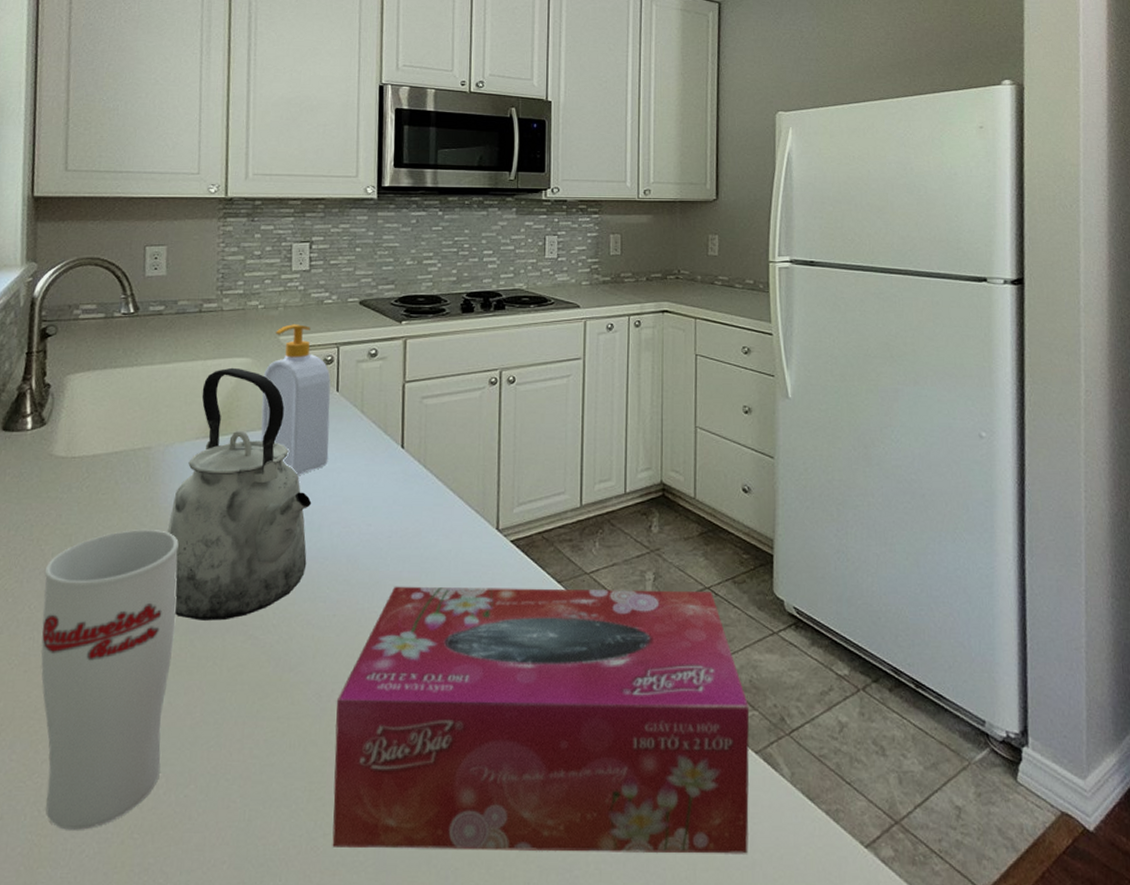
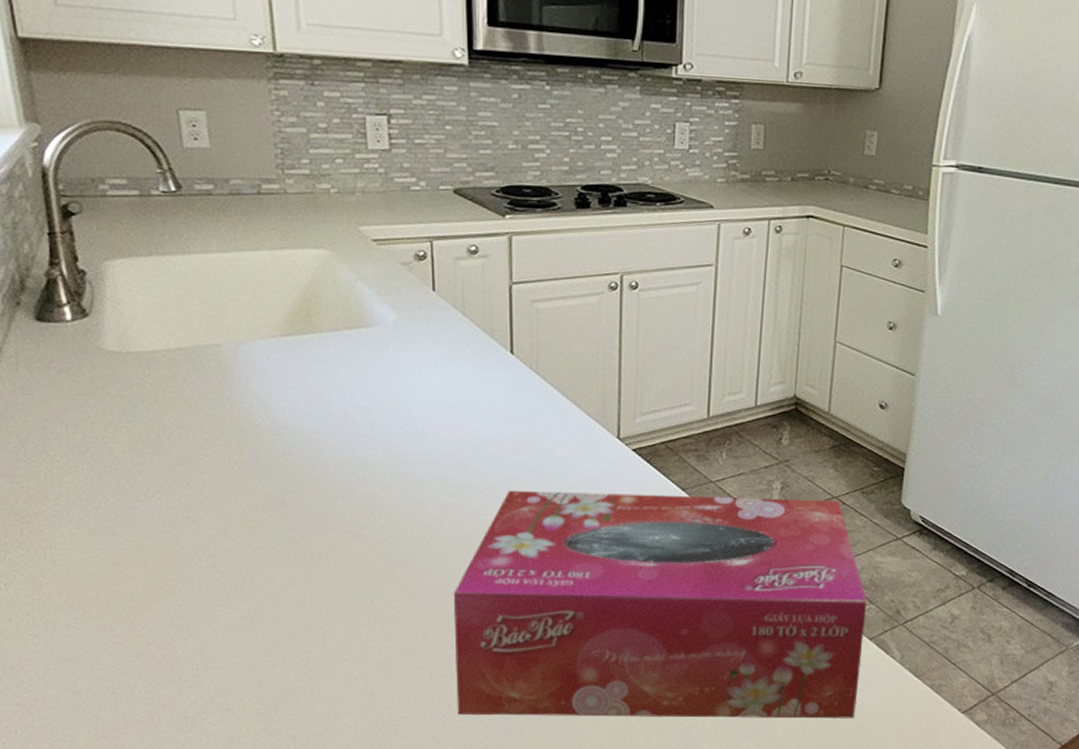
cup: present [41,530,179,830] -> none [116,429,275,702]
kettle: present [167,367,312,621] -> none [251,259,413,520]
soap bottle: present [260,324,331,475] -> none [345,213,428,378]

